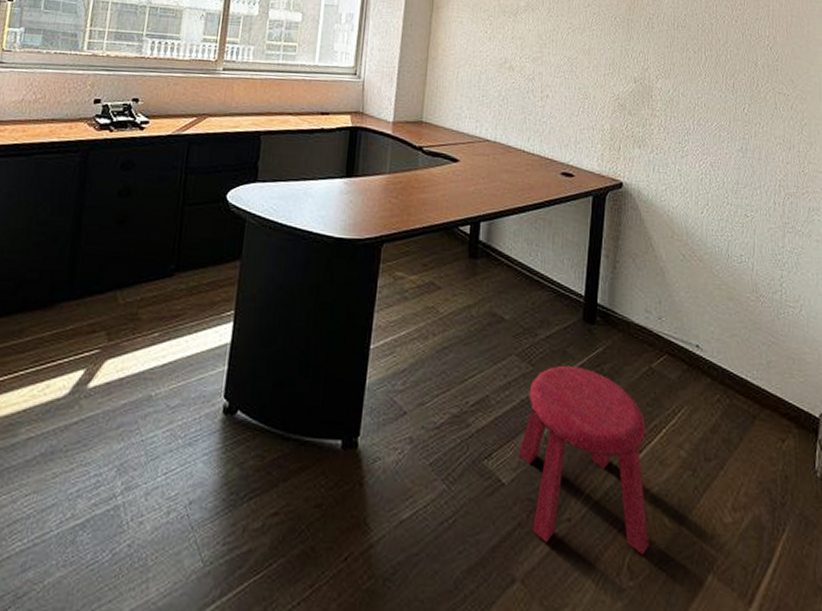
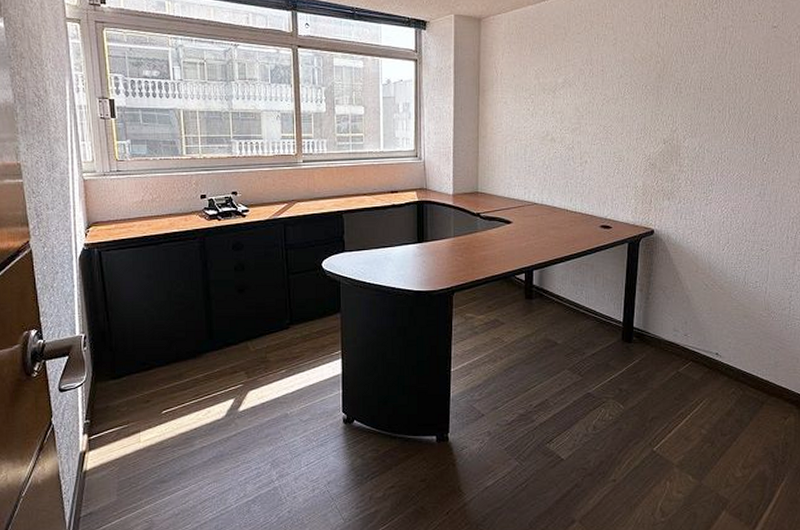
stool: present [519,365,650,556] -> none [574,374,677,501]

